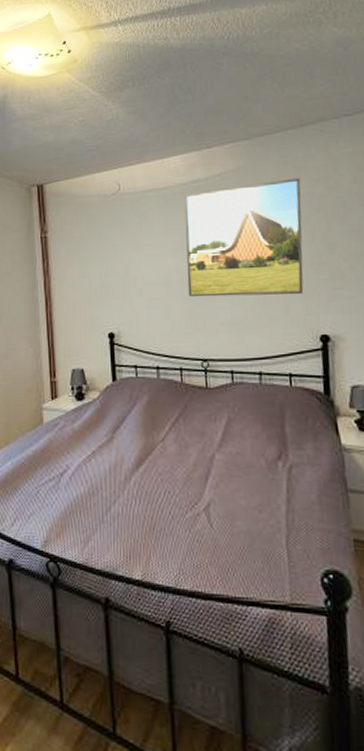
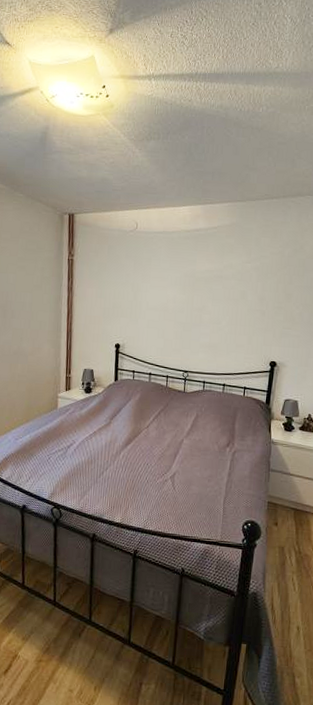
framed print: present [184,177,304,297] -> none [180,238,276,330]

